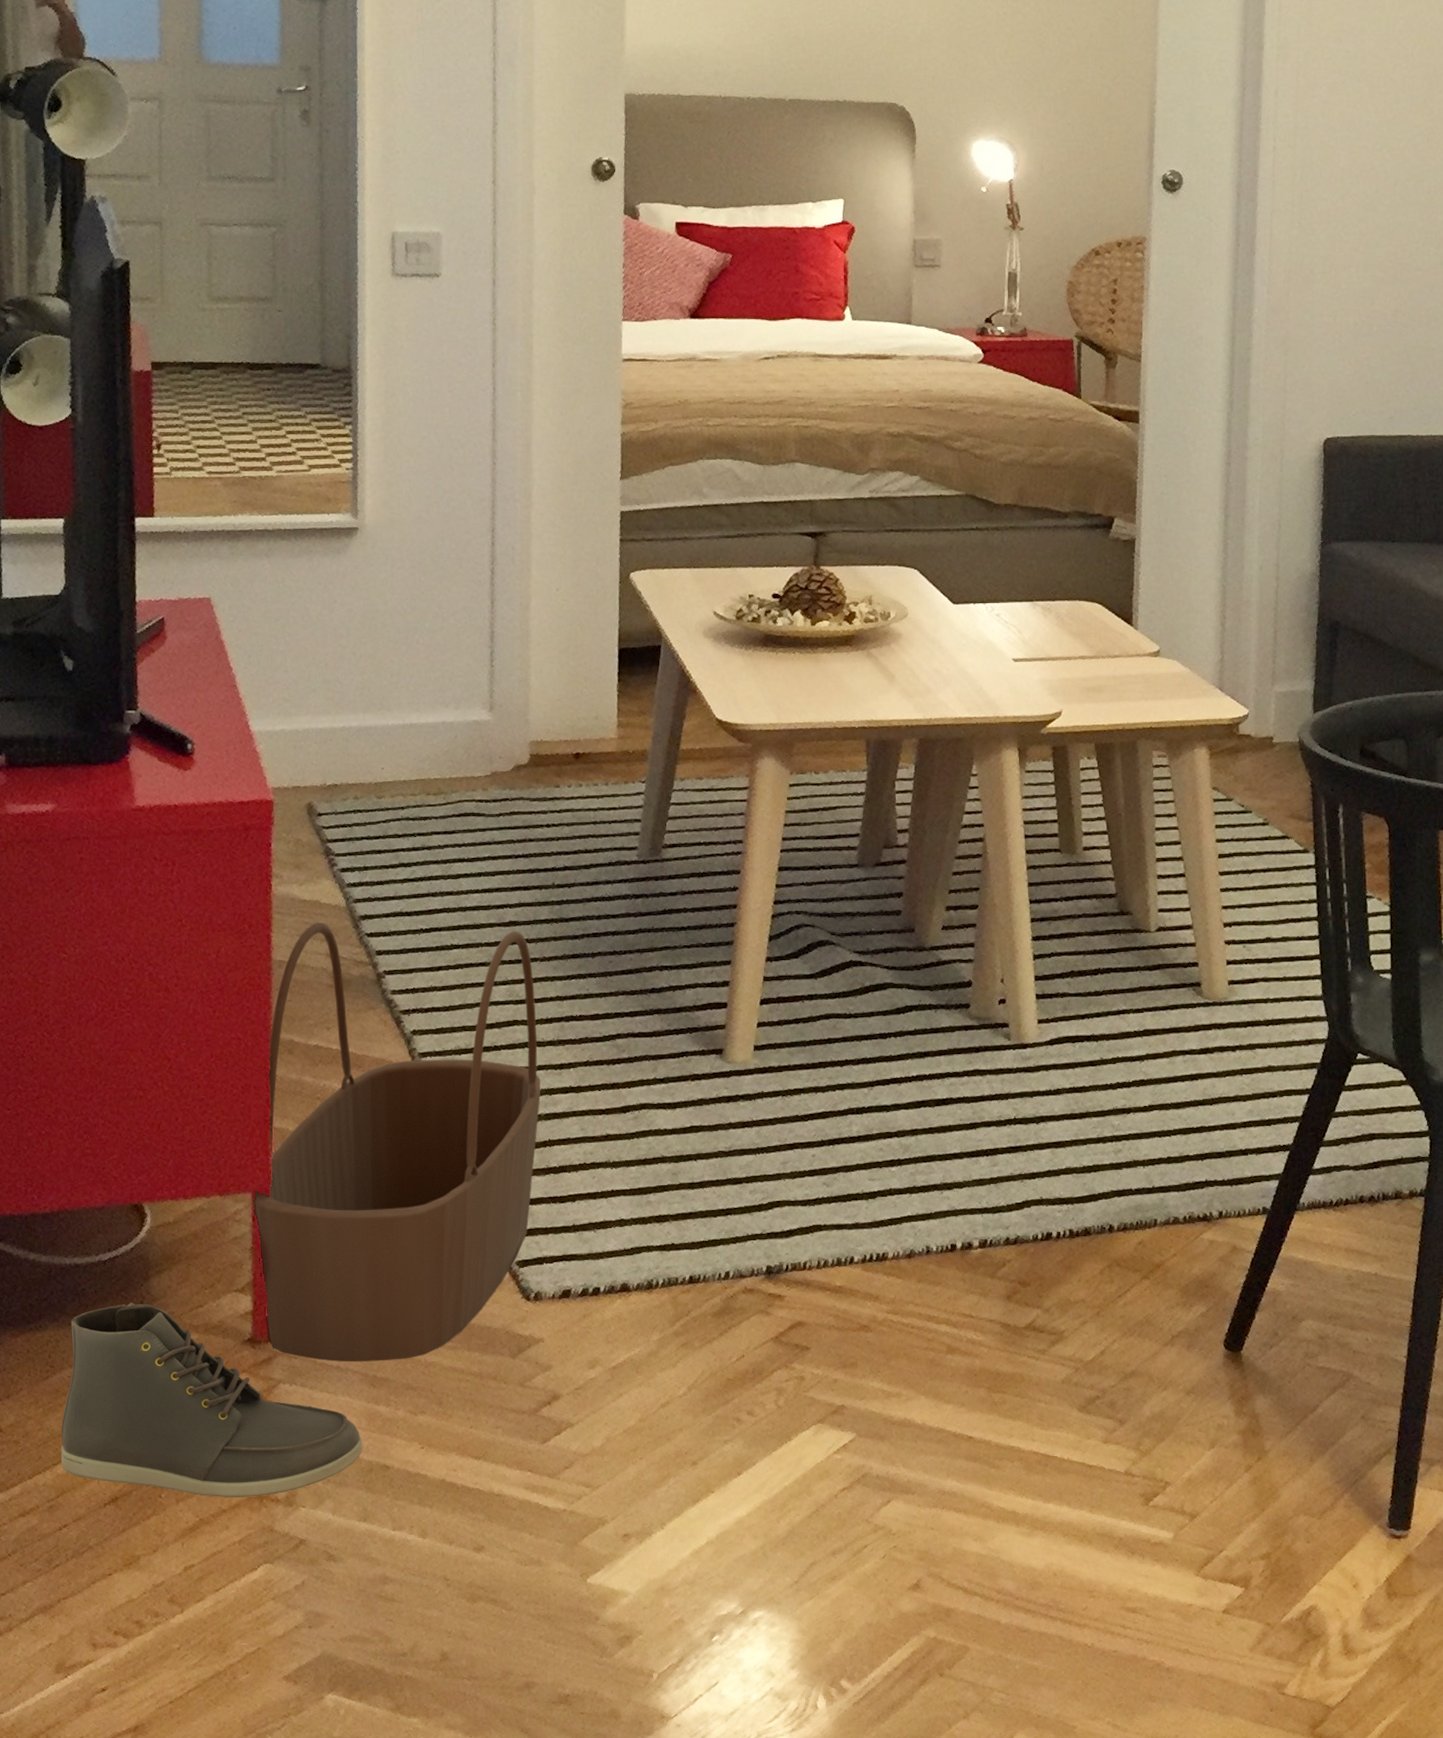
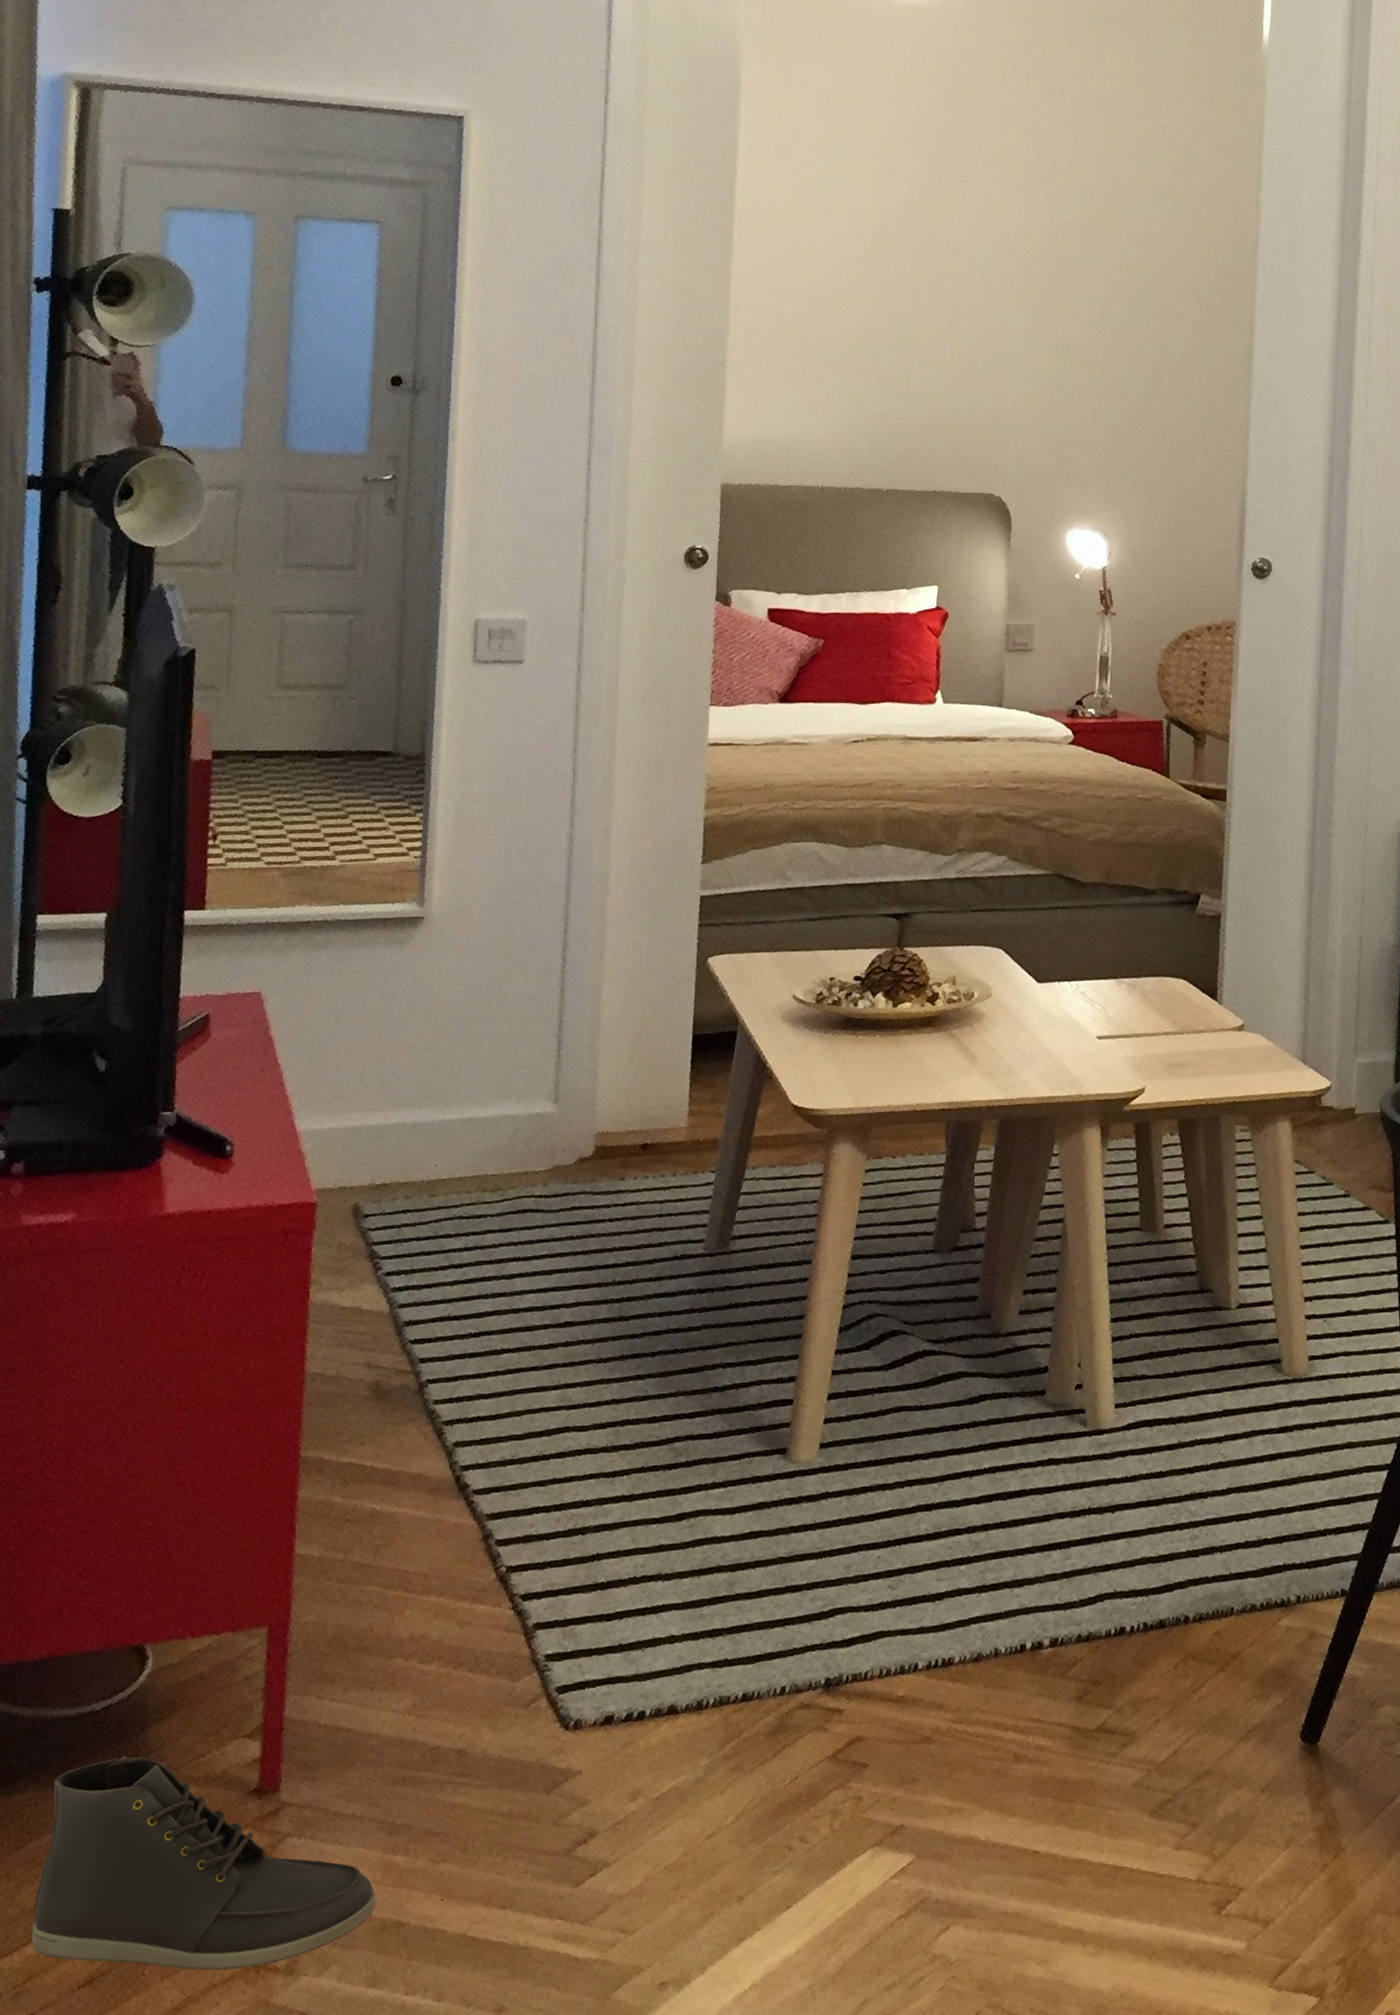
basket: present [252,922,541,1362] -> none [268,1330,591,1809]

